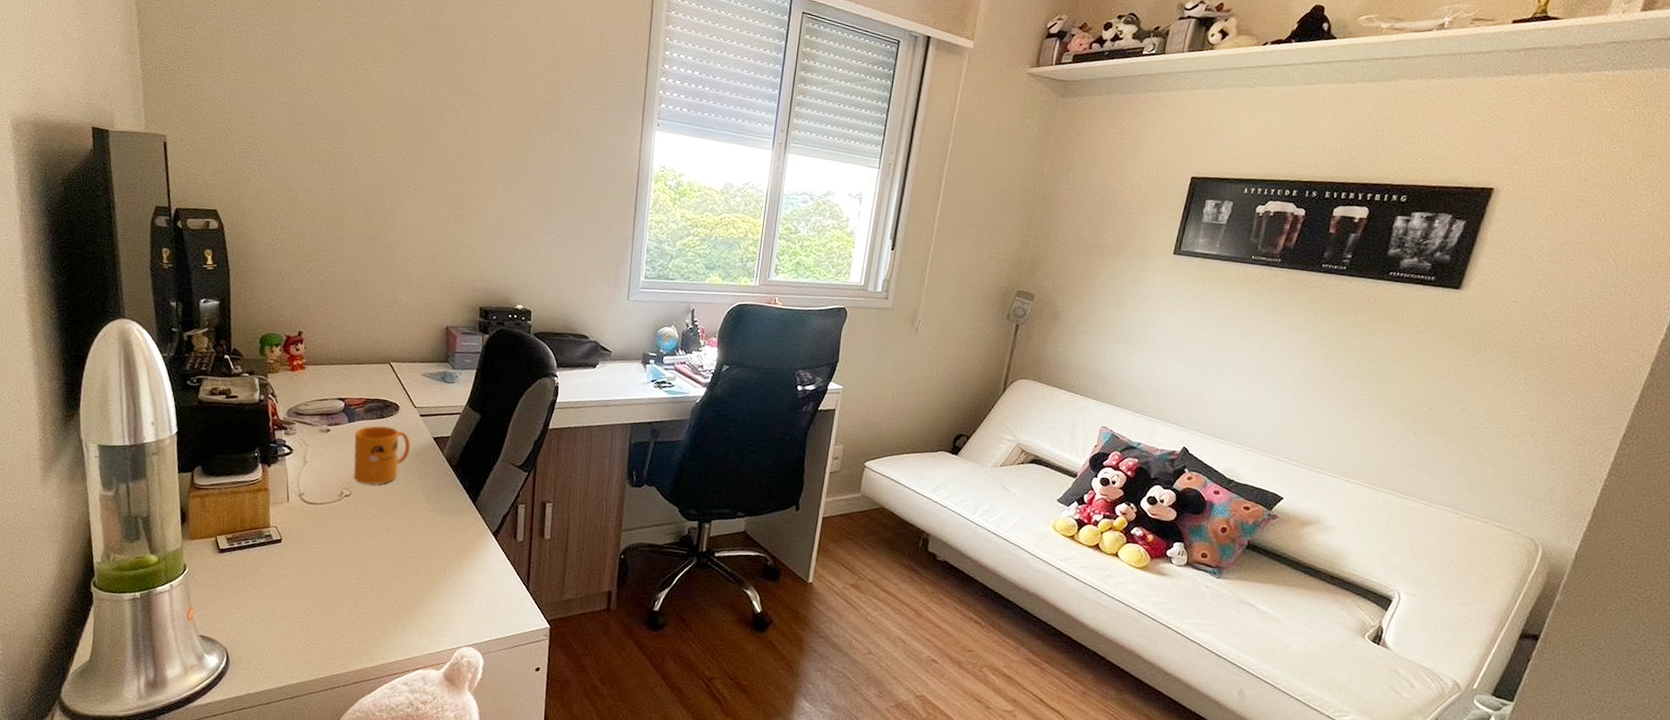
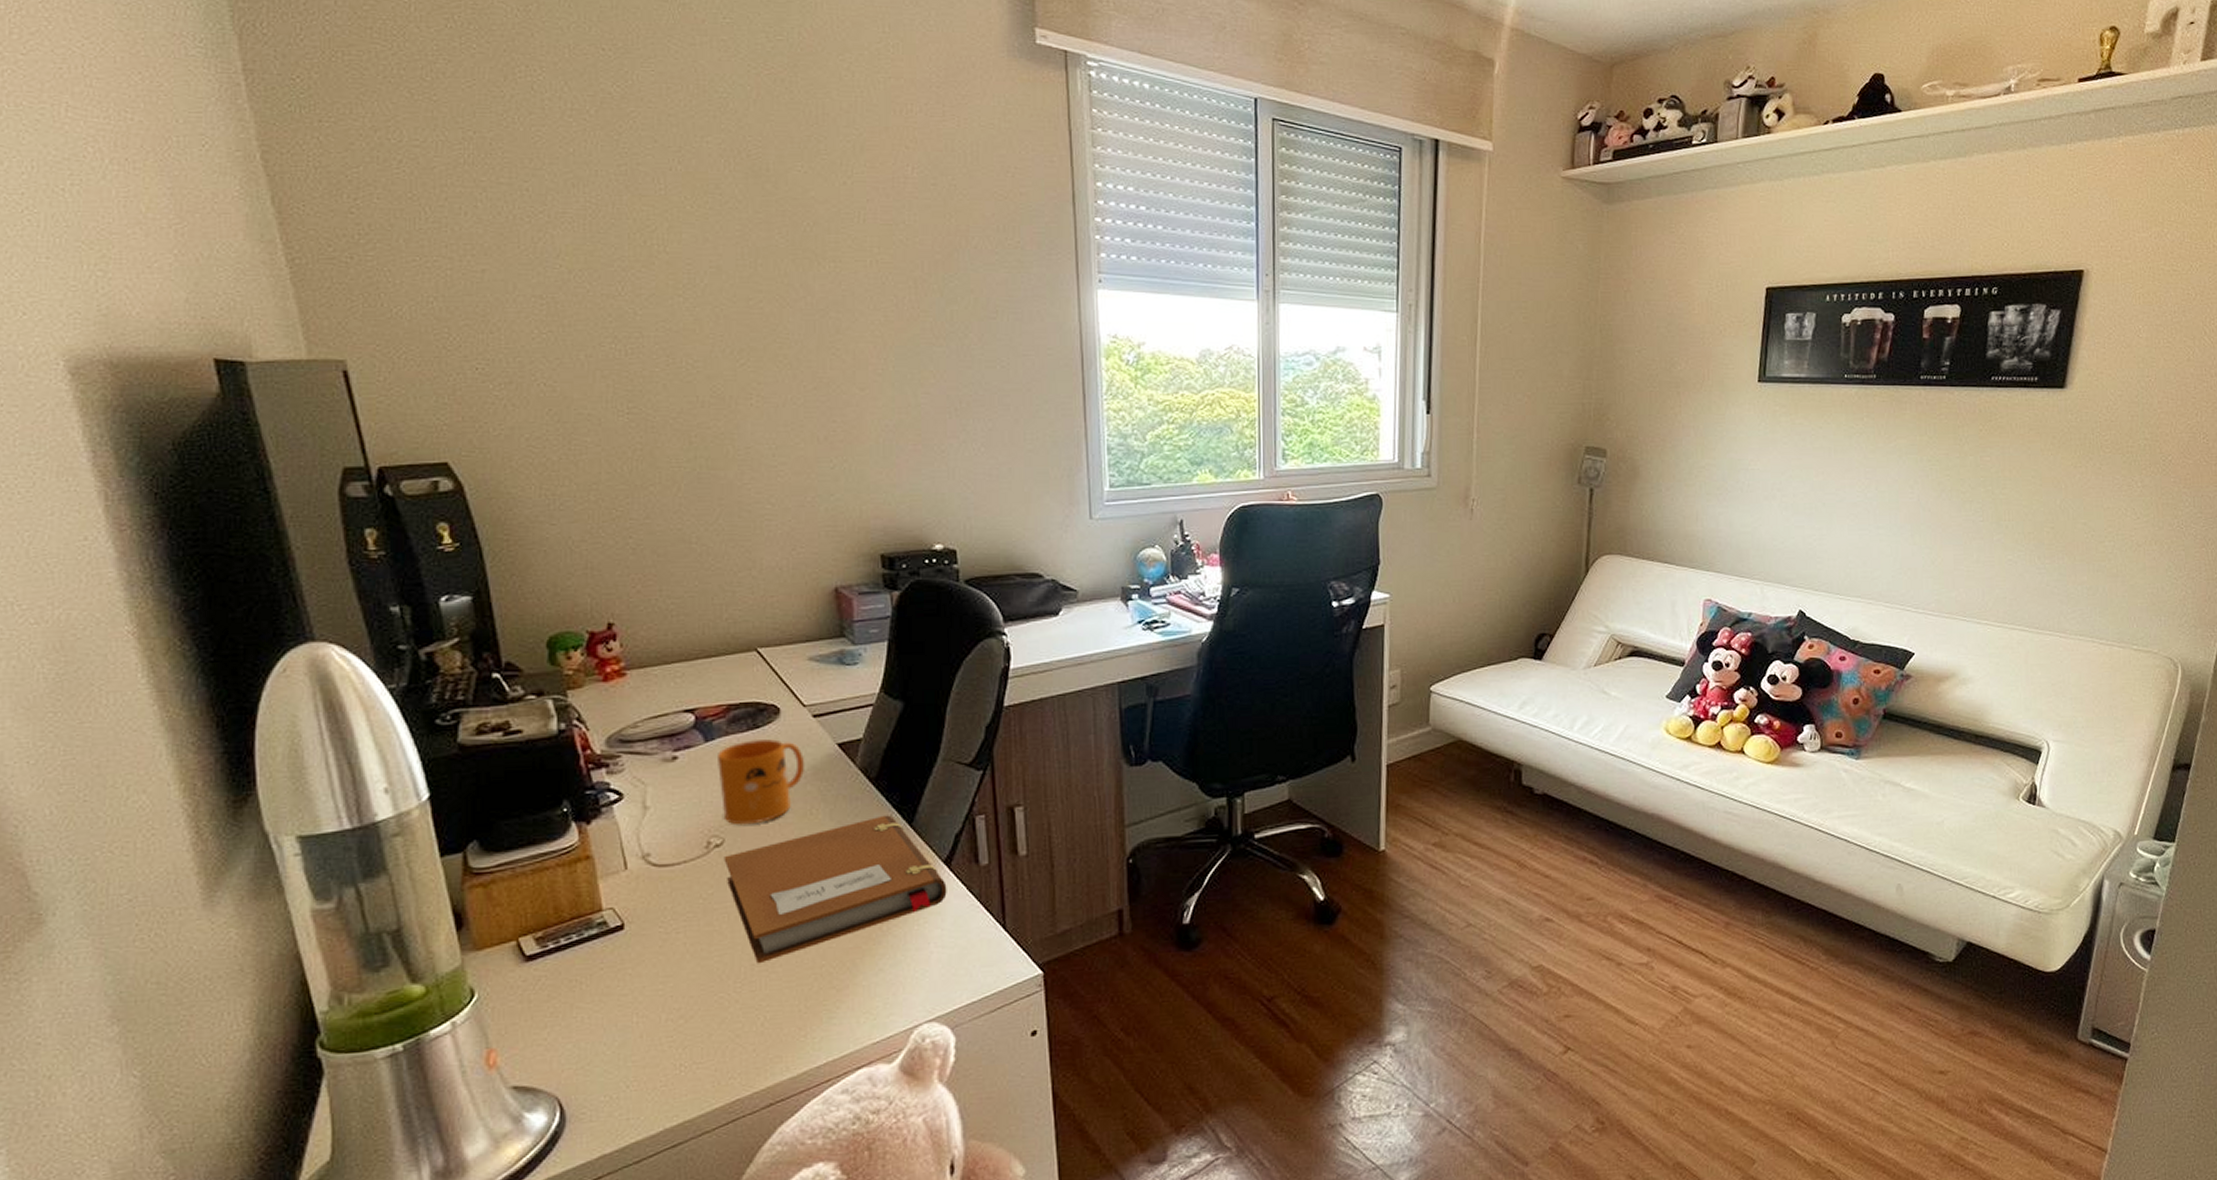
notebook: none [349,493,493,583] -> present [724,815,947,964]

